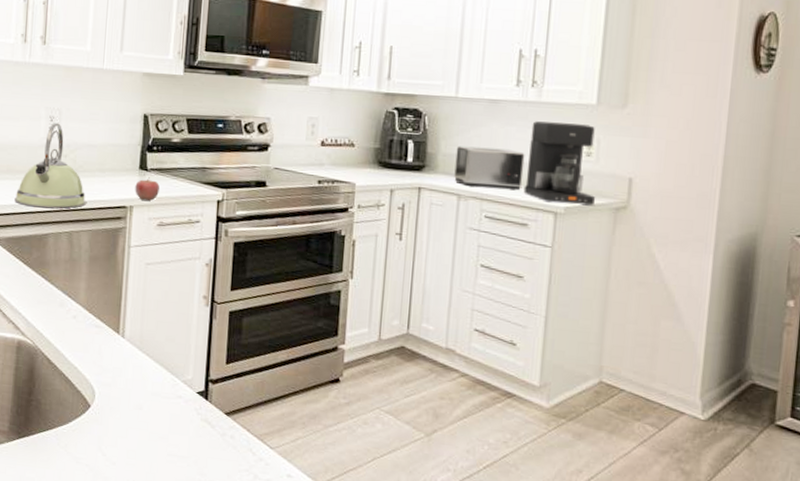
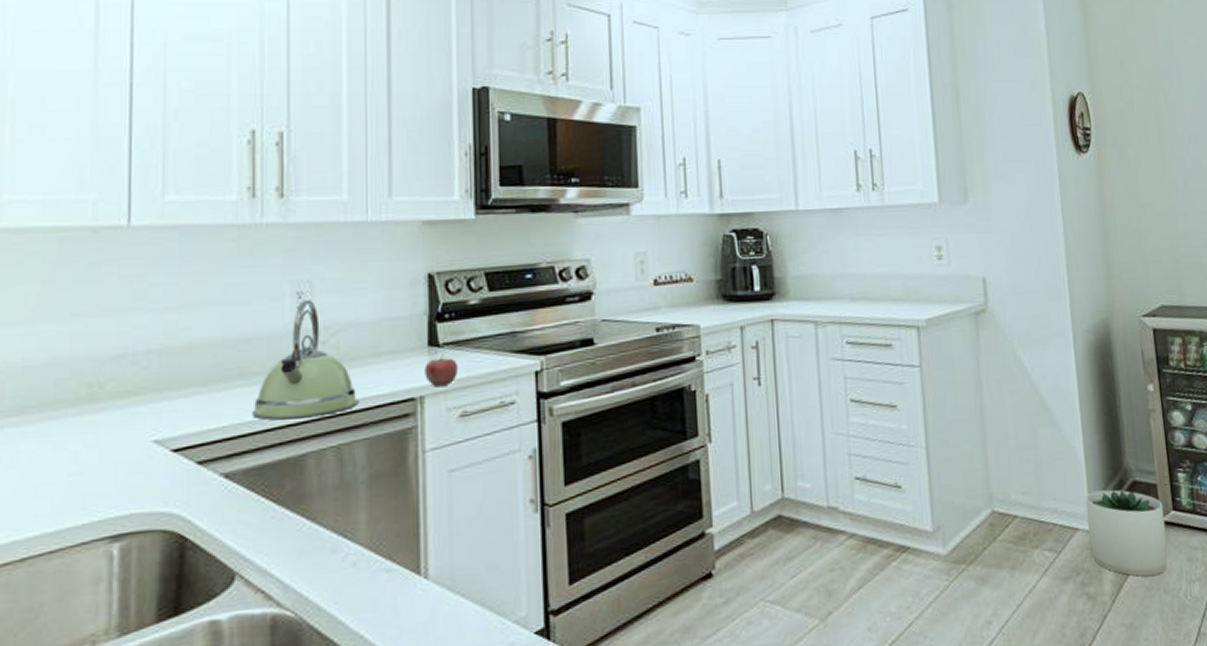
toaster: present [454,146,525,191] -> none [805,262,880,311]
coffee maker: present [523,121,596,206] -> none [879,225,955,317]
planter: none [694,384,781,470] -> present [1084,489,1167,577]

